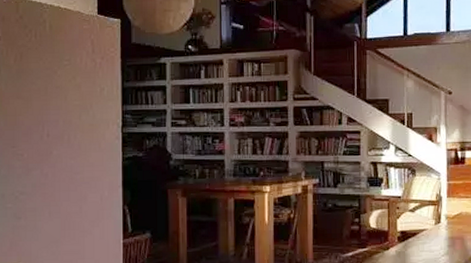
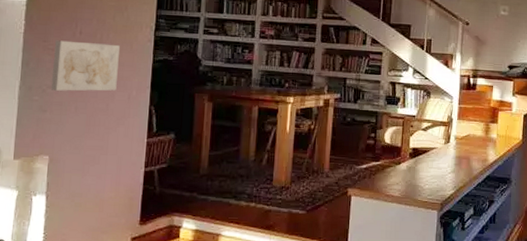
wall art: none [23,144,88,197] -> present [50,40,120,91]

